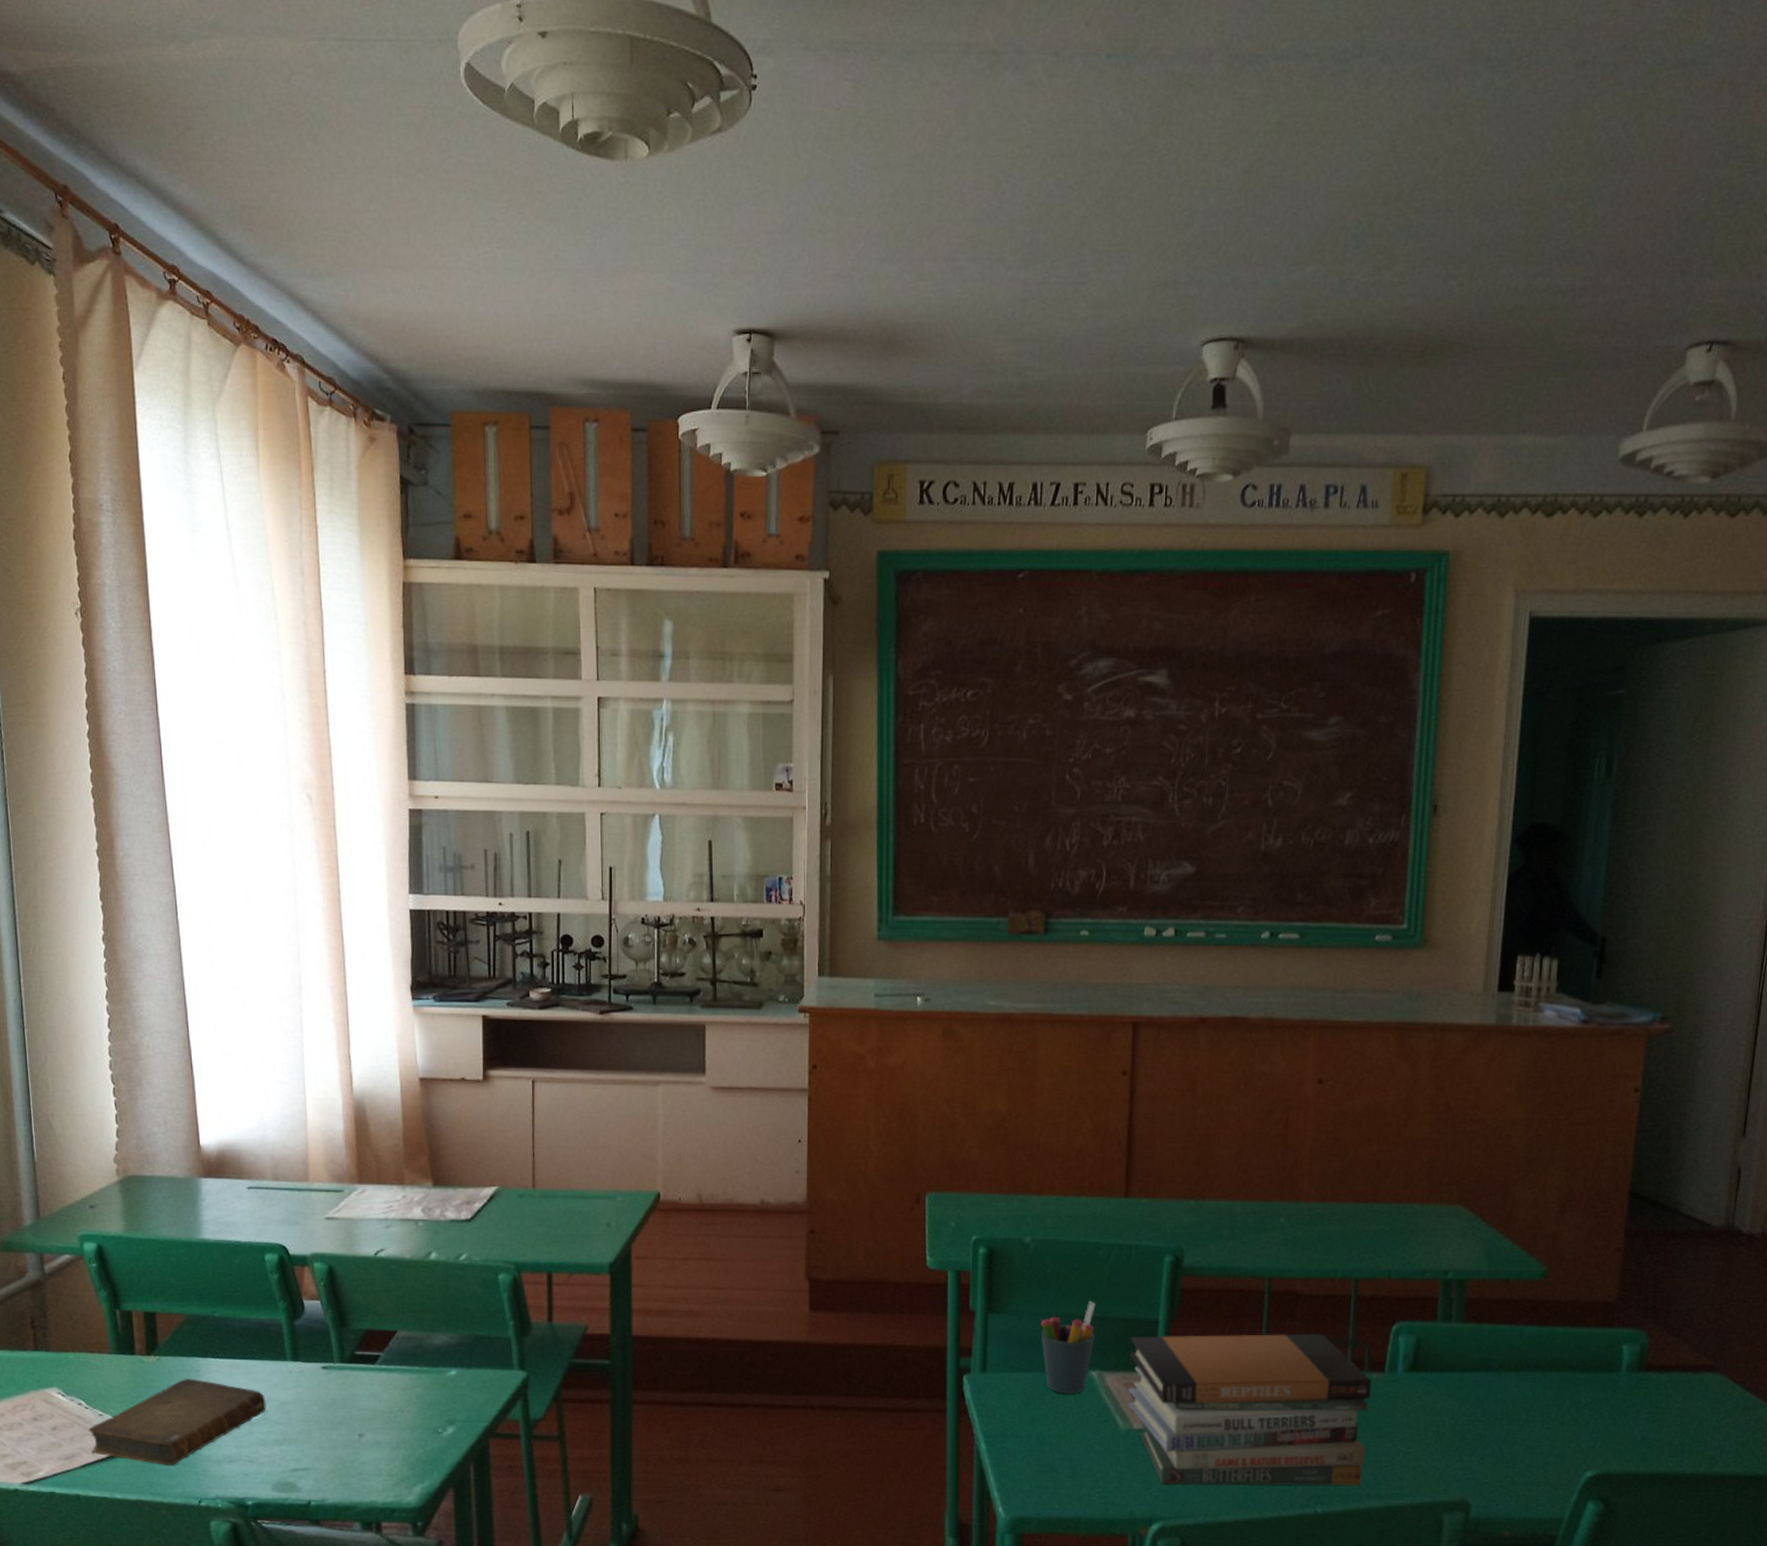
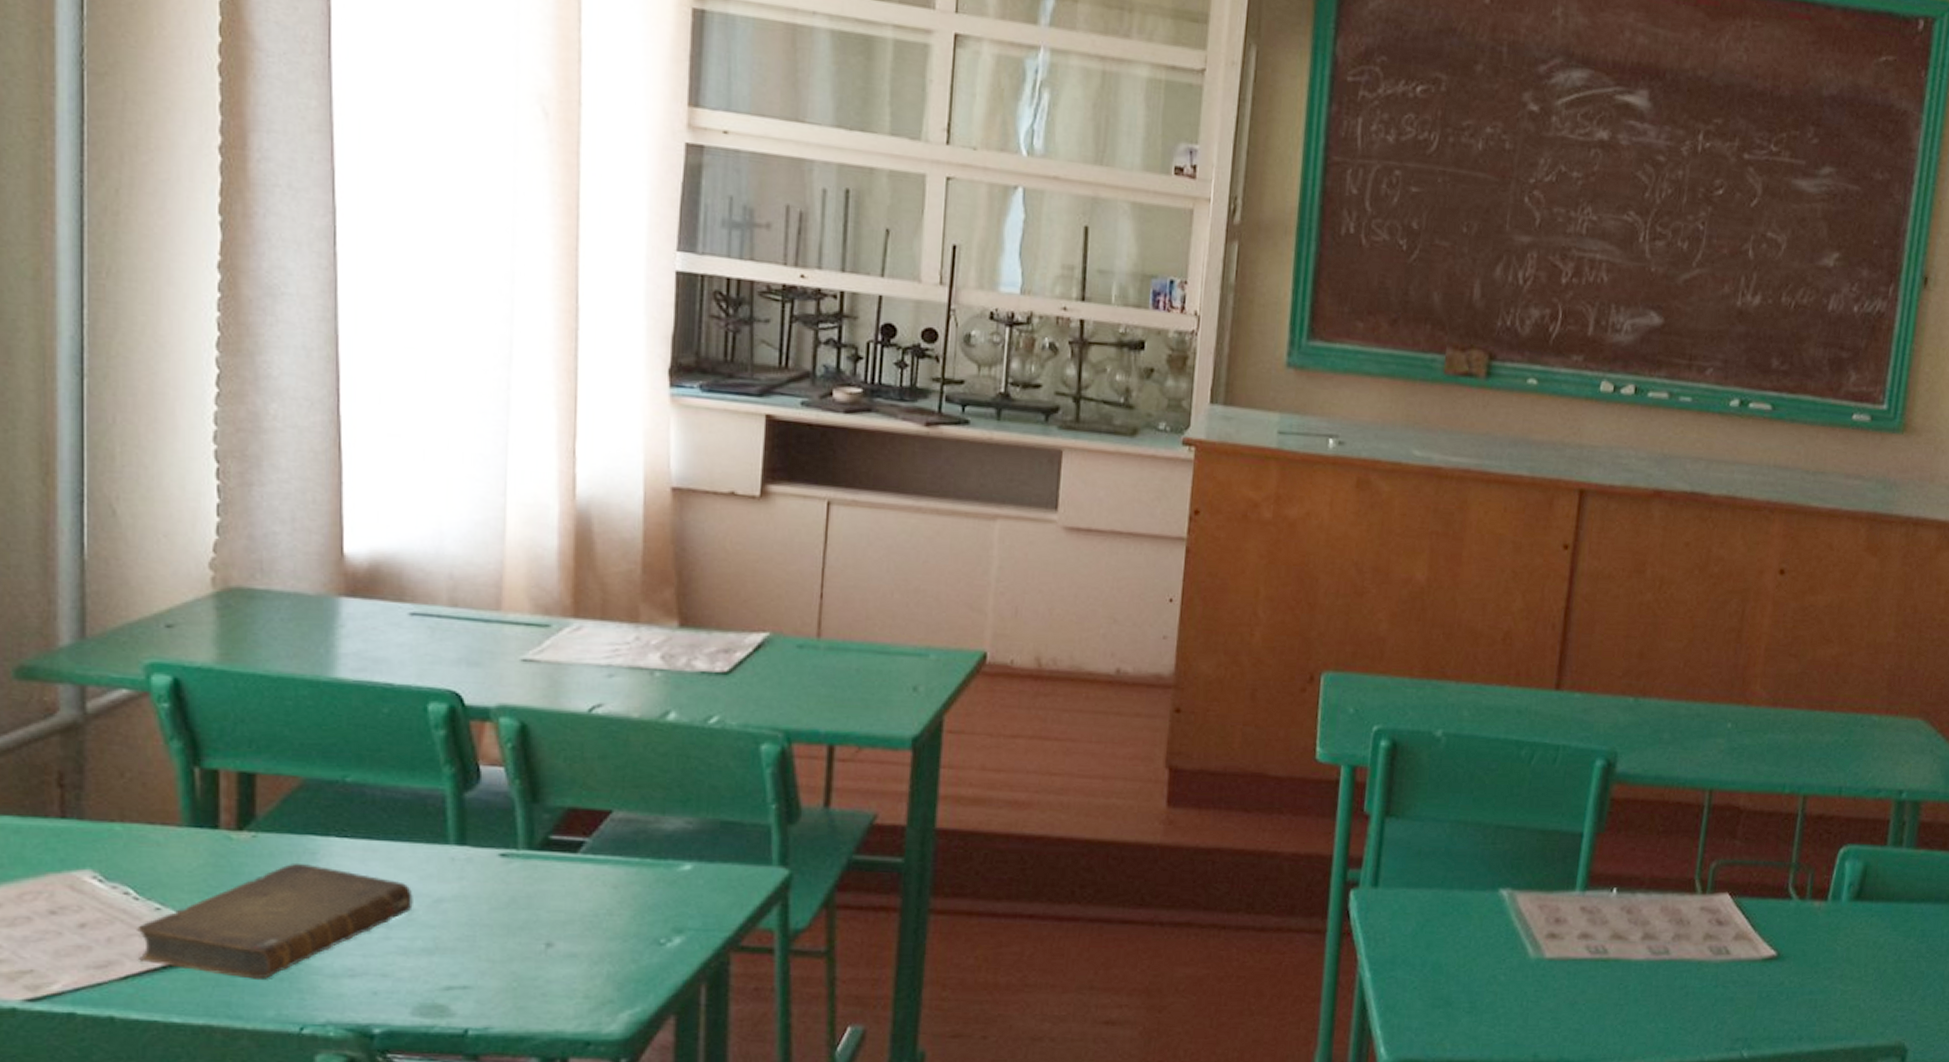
pen holder: present [1040,1301,1096,1393] -> none [1446,808,1513,915]
book stack: present [1128,1333,1372,1486] -> none [1541,850,1813,1027]

